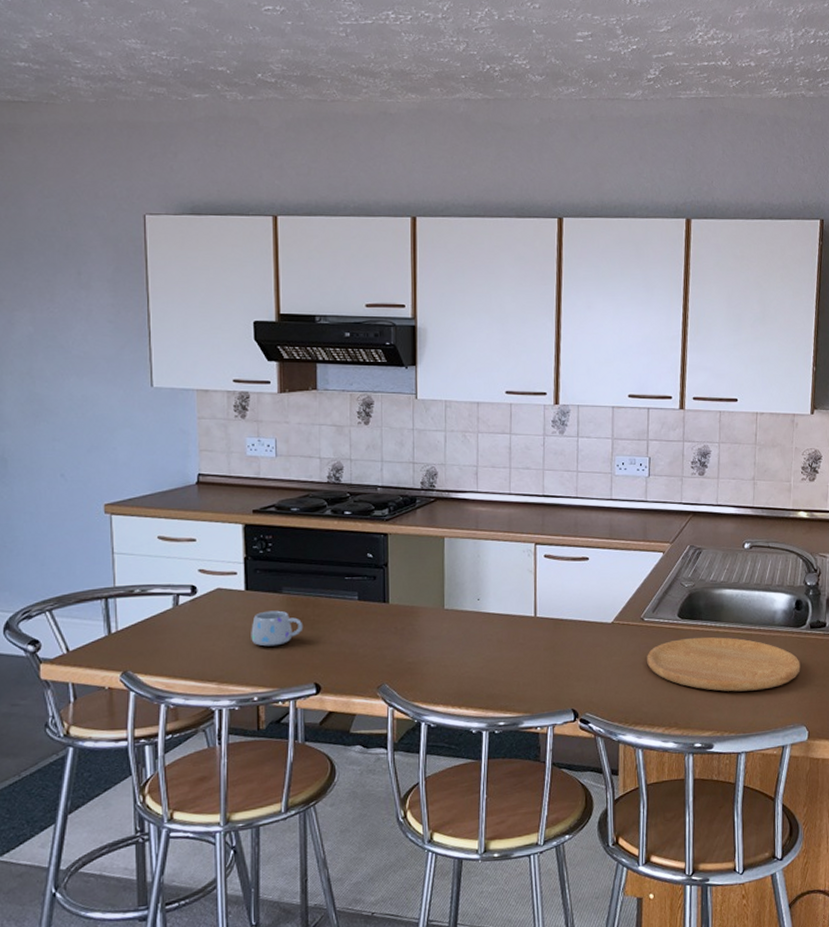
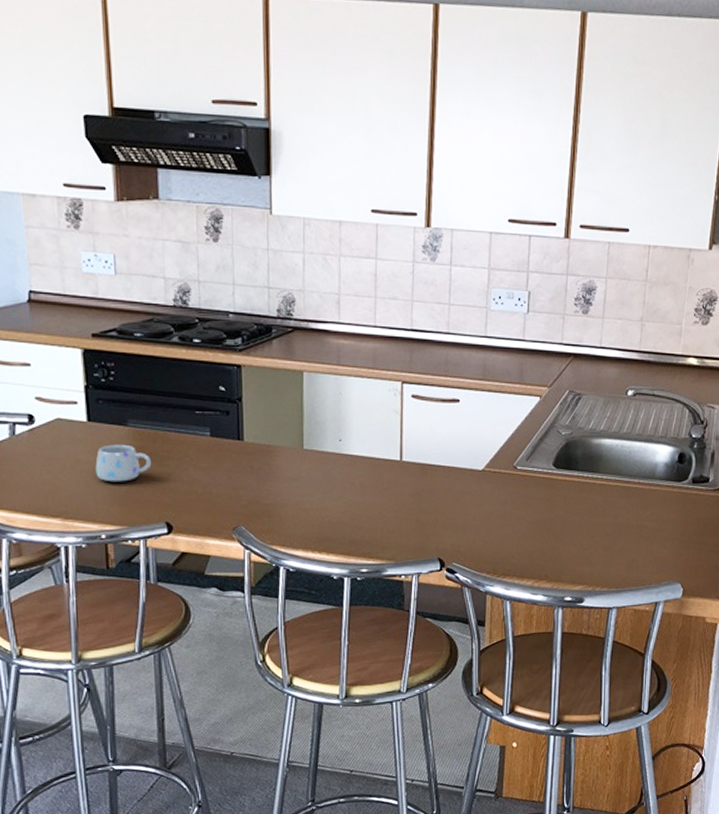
cutting board: present [647,637,801,692] -> none [519,488,680,546]

